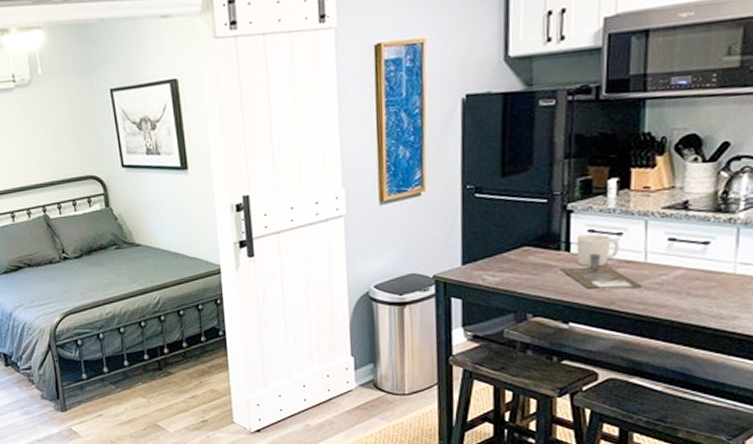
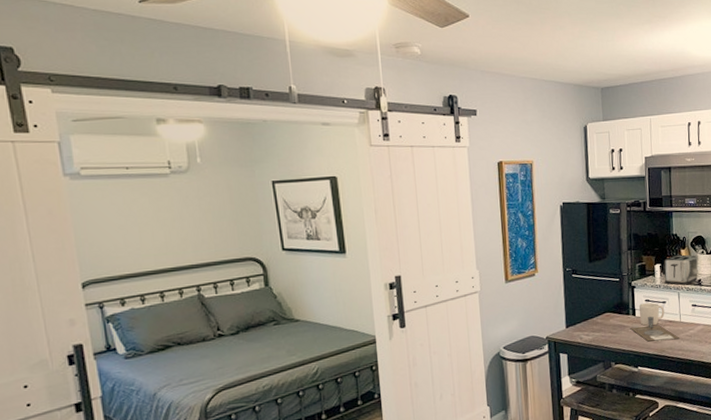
toaster: none [619,163,687,210] -> present [661,254,698,286]

